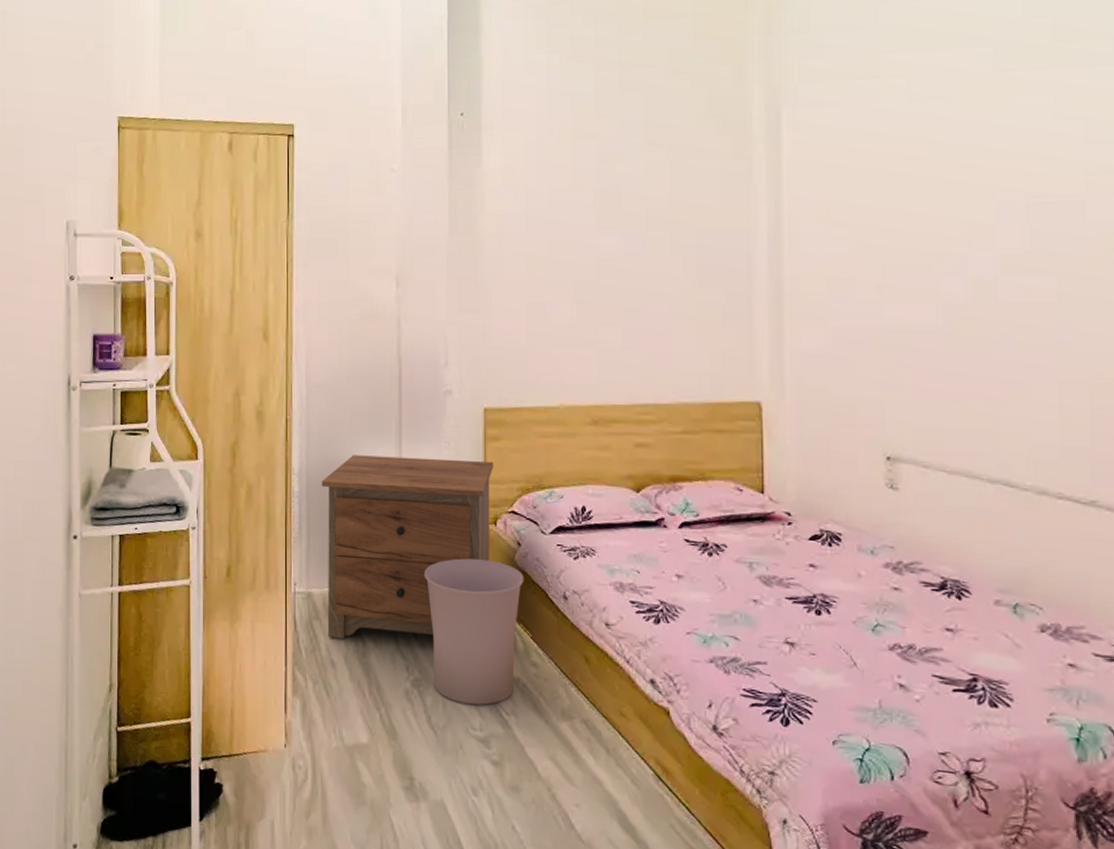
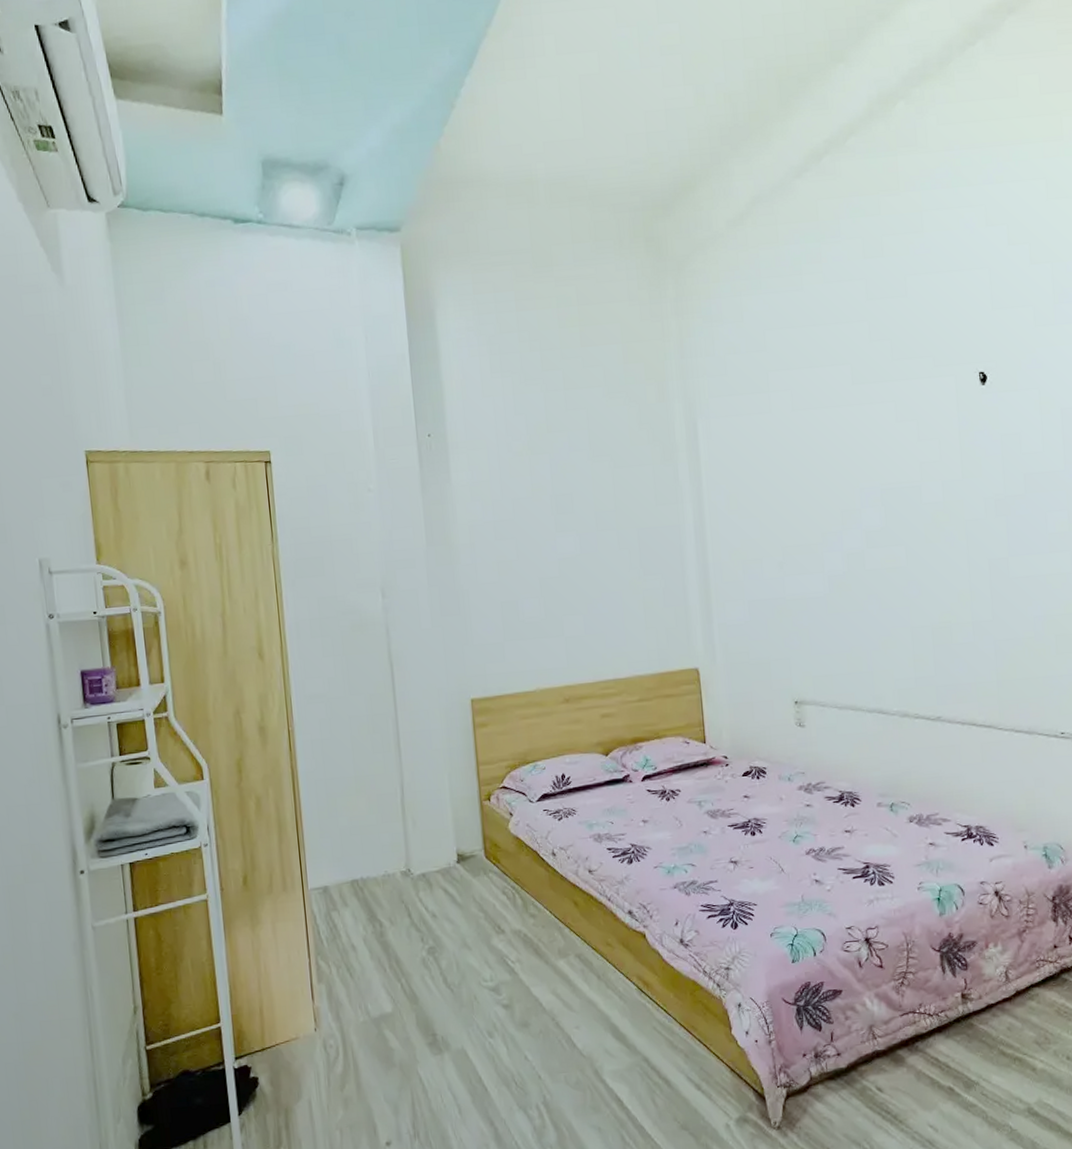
nightstand: present [321,455,494,639] -> none [327,746,487,925]
waste bin: present [424,558,524,705] -> none [429,832,518,960]

